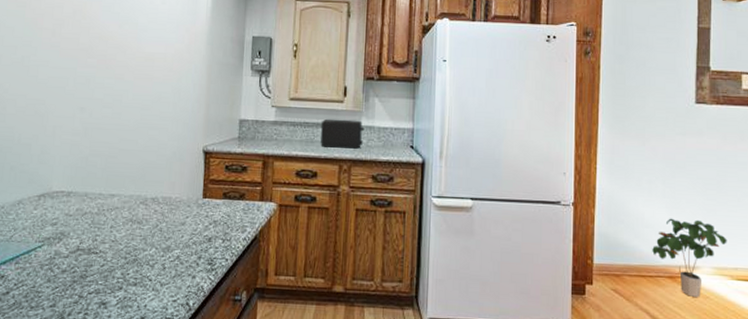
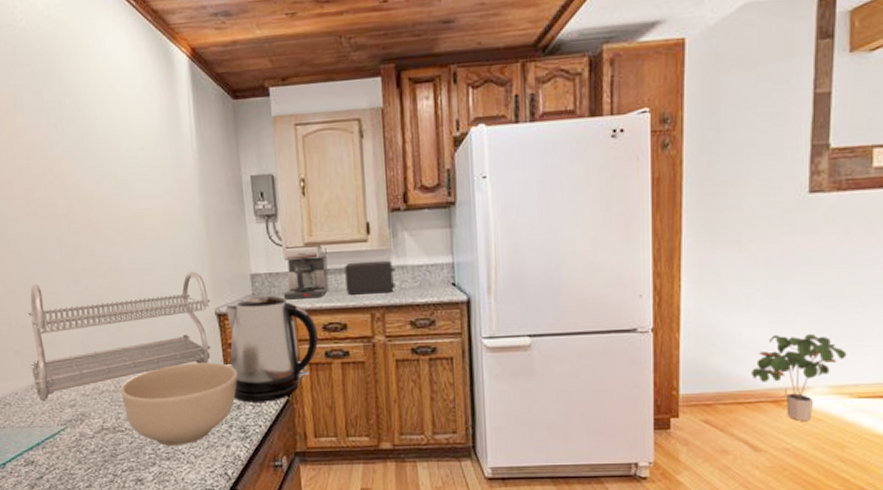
dish rack: none [21,108,201,218] -> present [28,271,211,402]
bowl: none [102,194,214,272] -> present [121,362,238,446]
kettle: none [206,139,291,237] -> present [226,295,319,403]
coffee maker: none [265,100,308,147] -> present [282,245,329,300]

